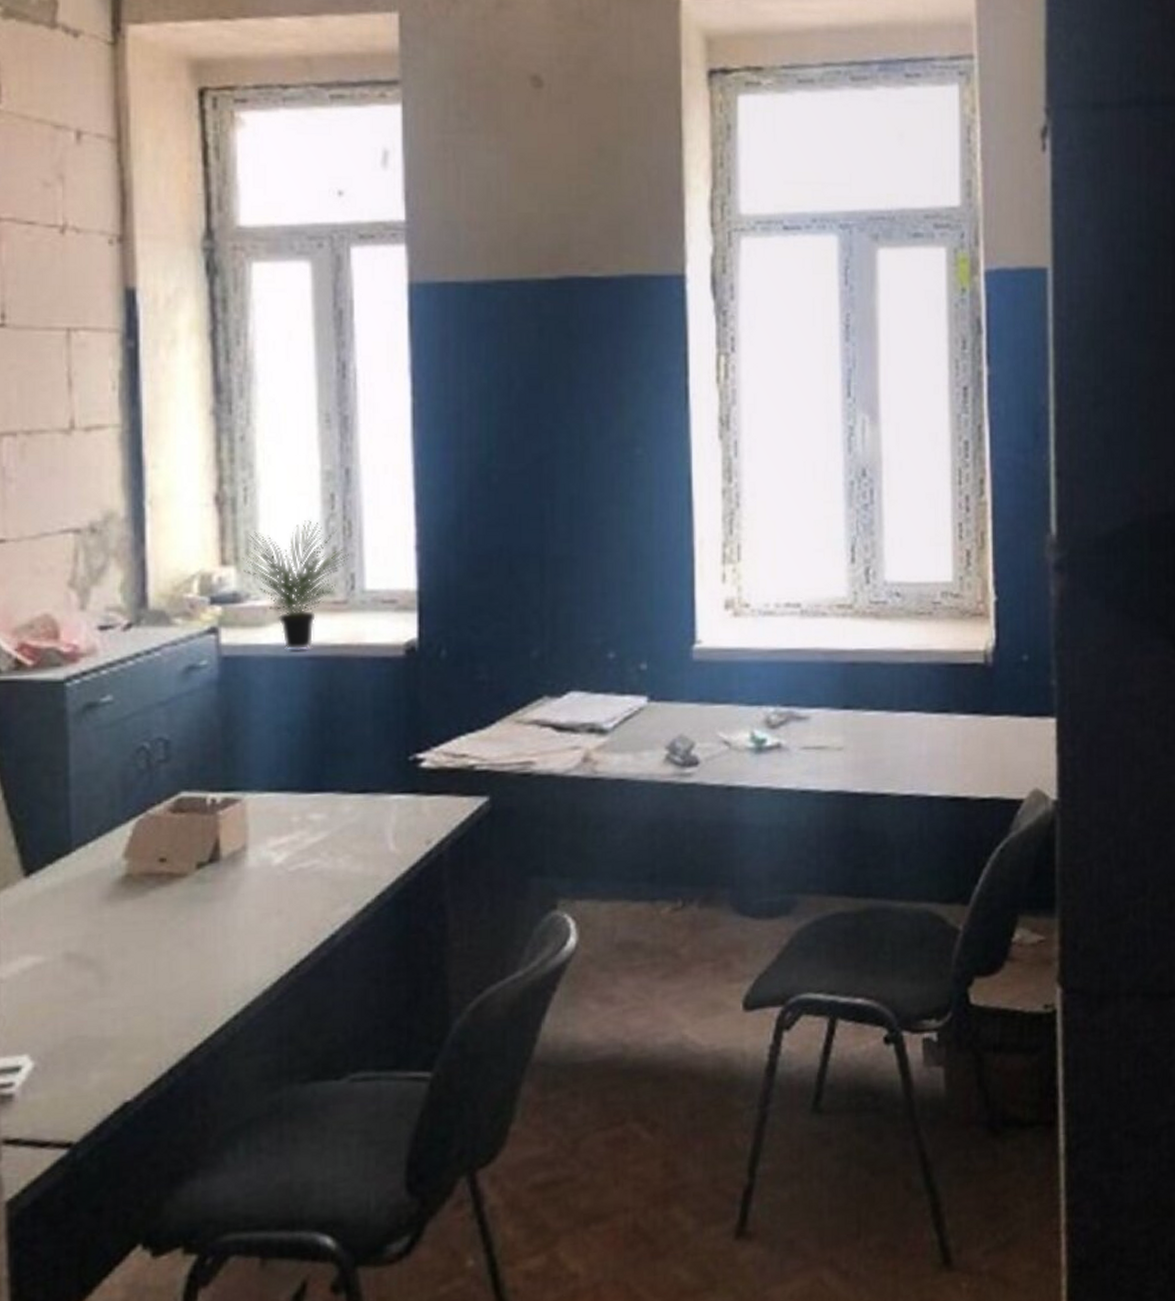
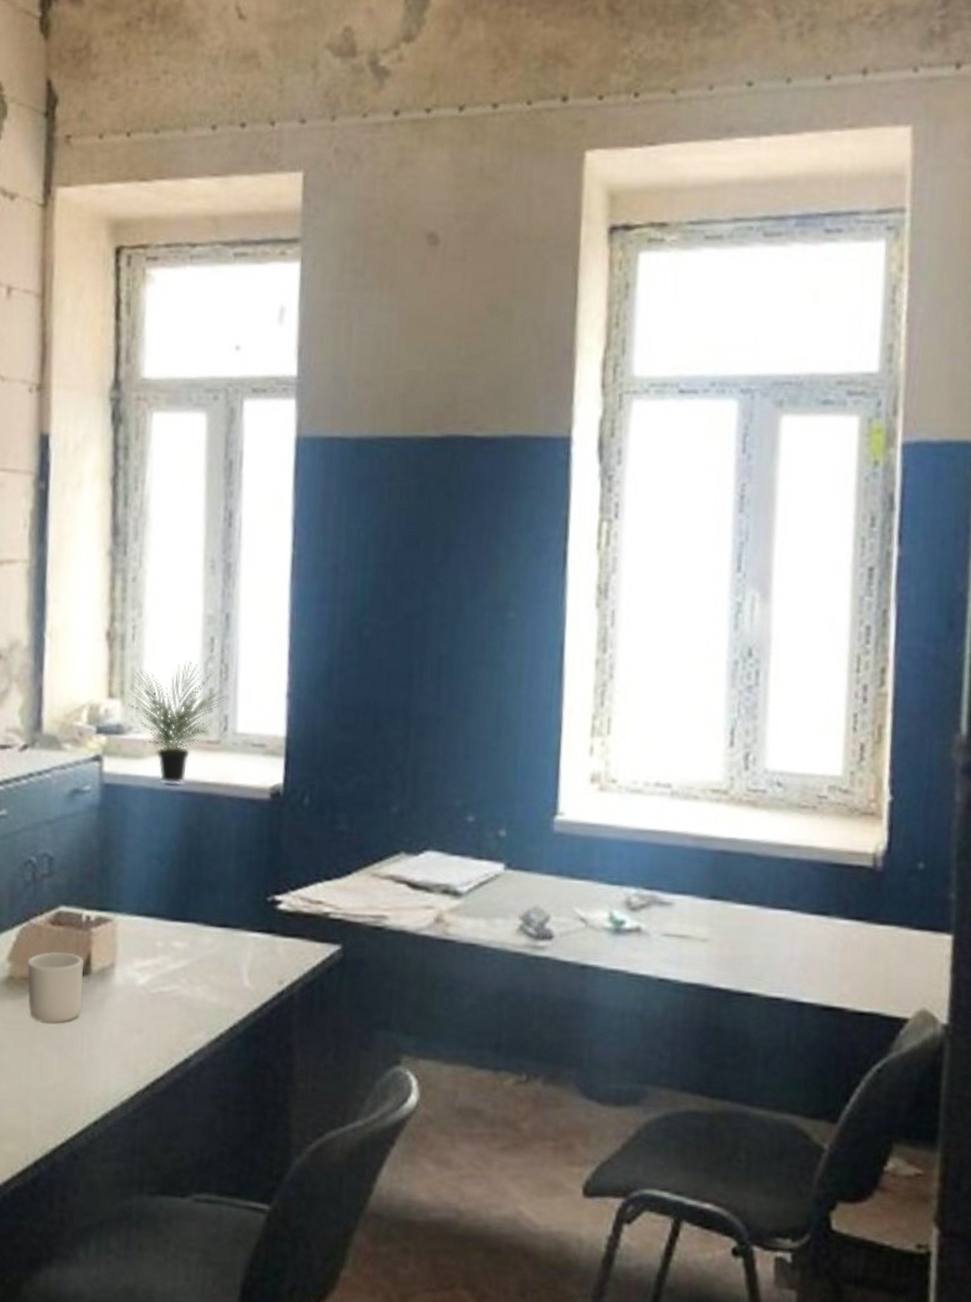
mug: none [147,839,213,918] -> present [26,952,84,1023]

